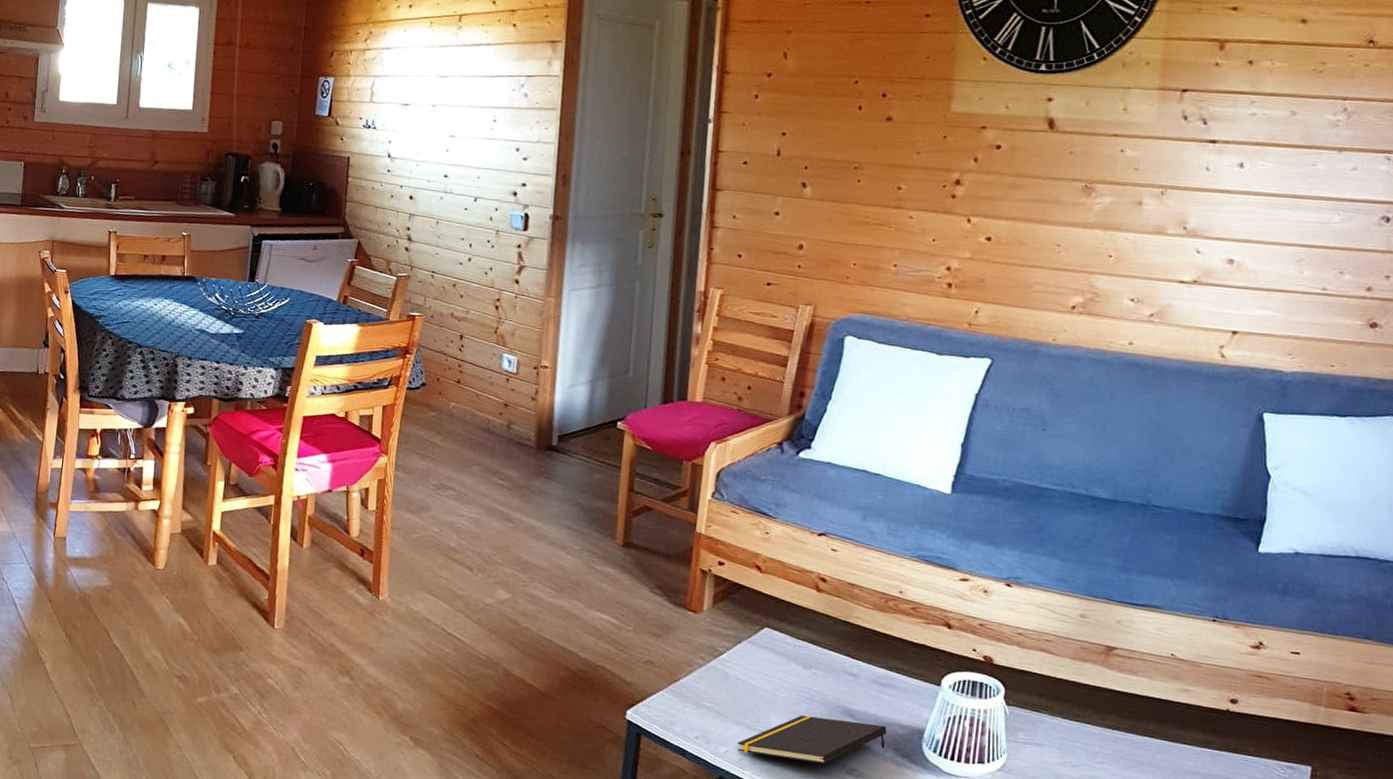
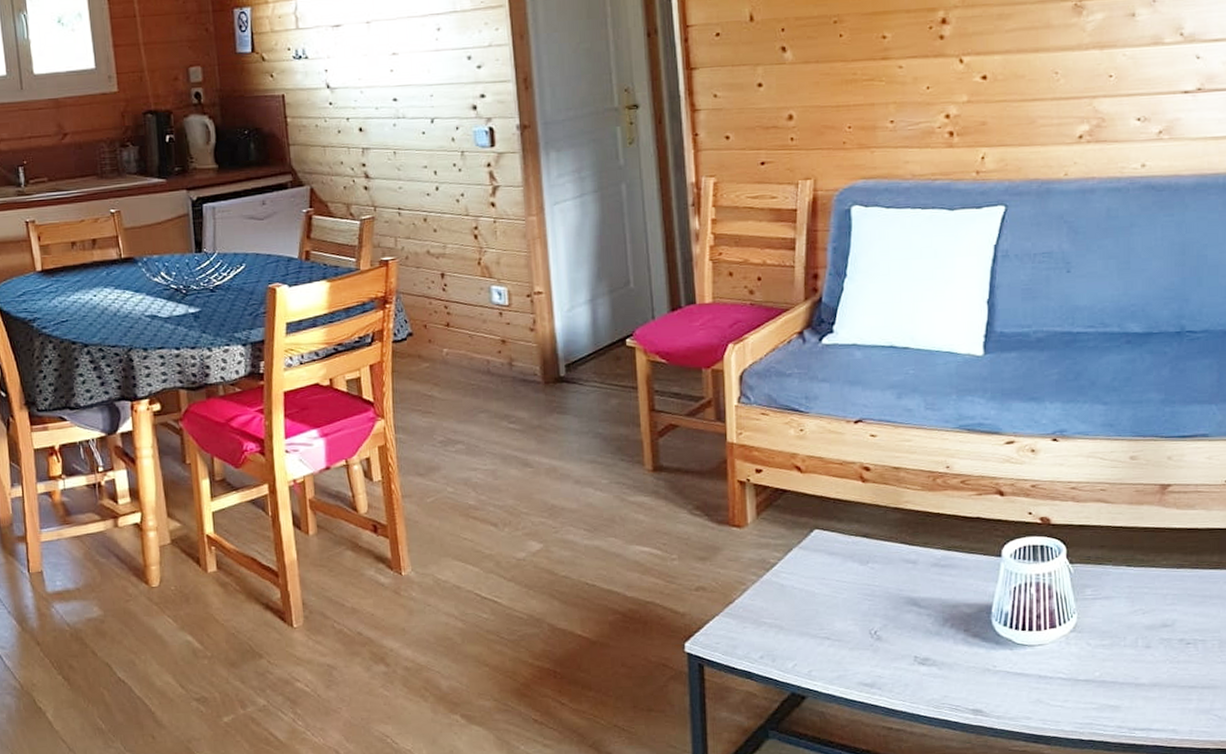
notepad: present [737,715,887,765] -> none [804,608,955,663]

